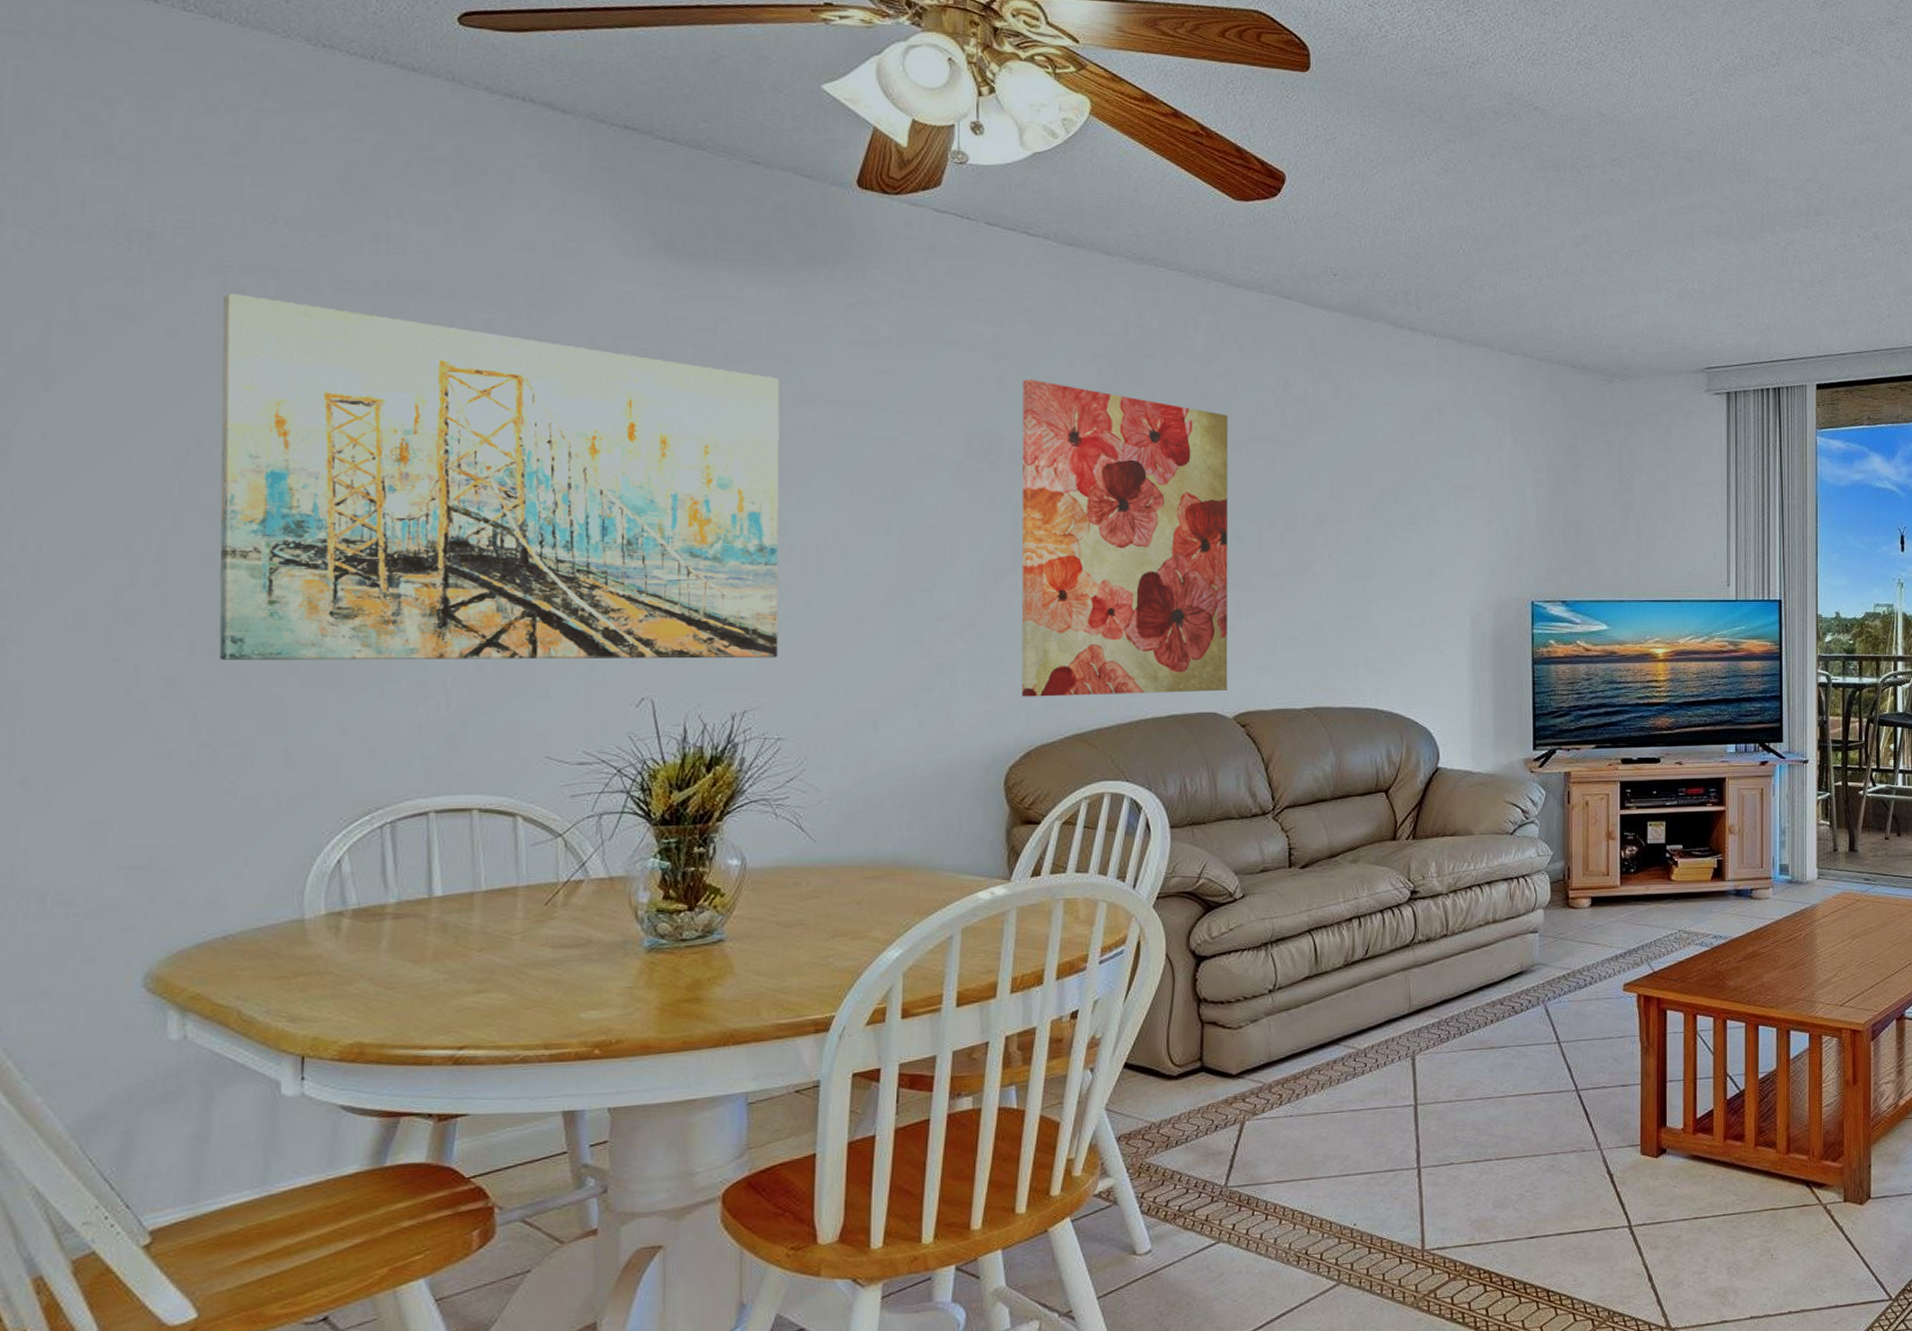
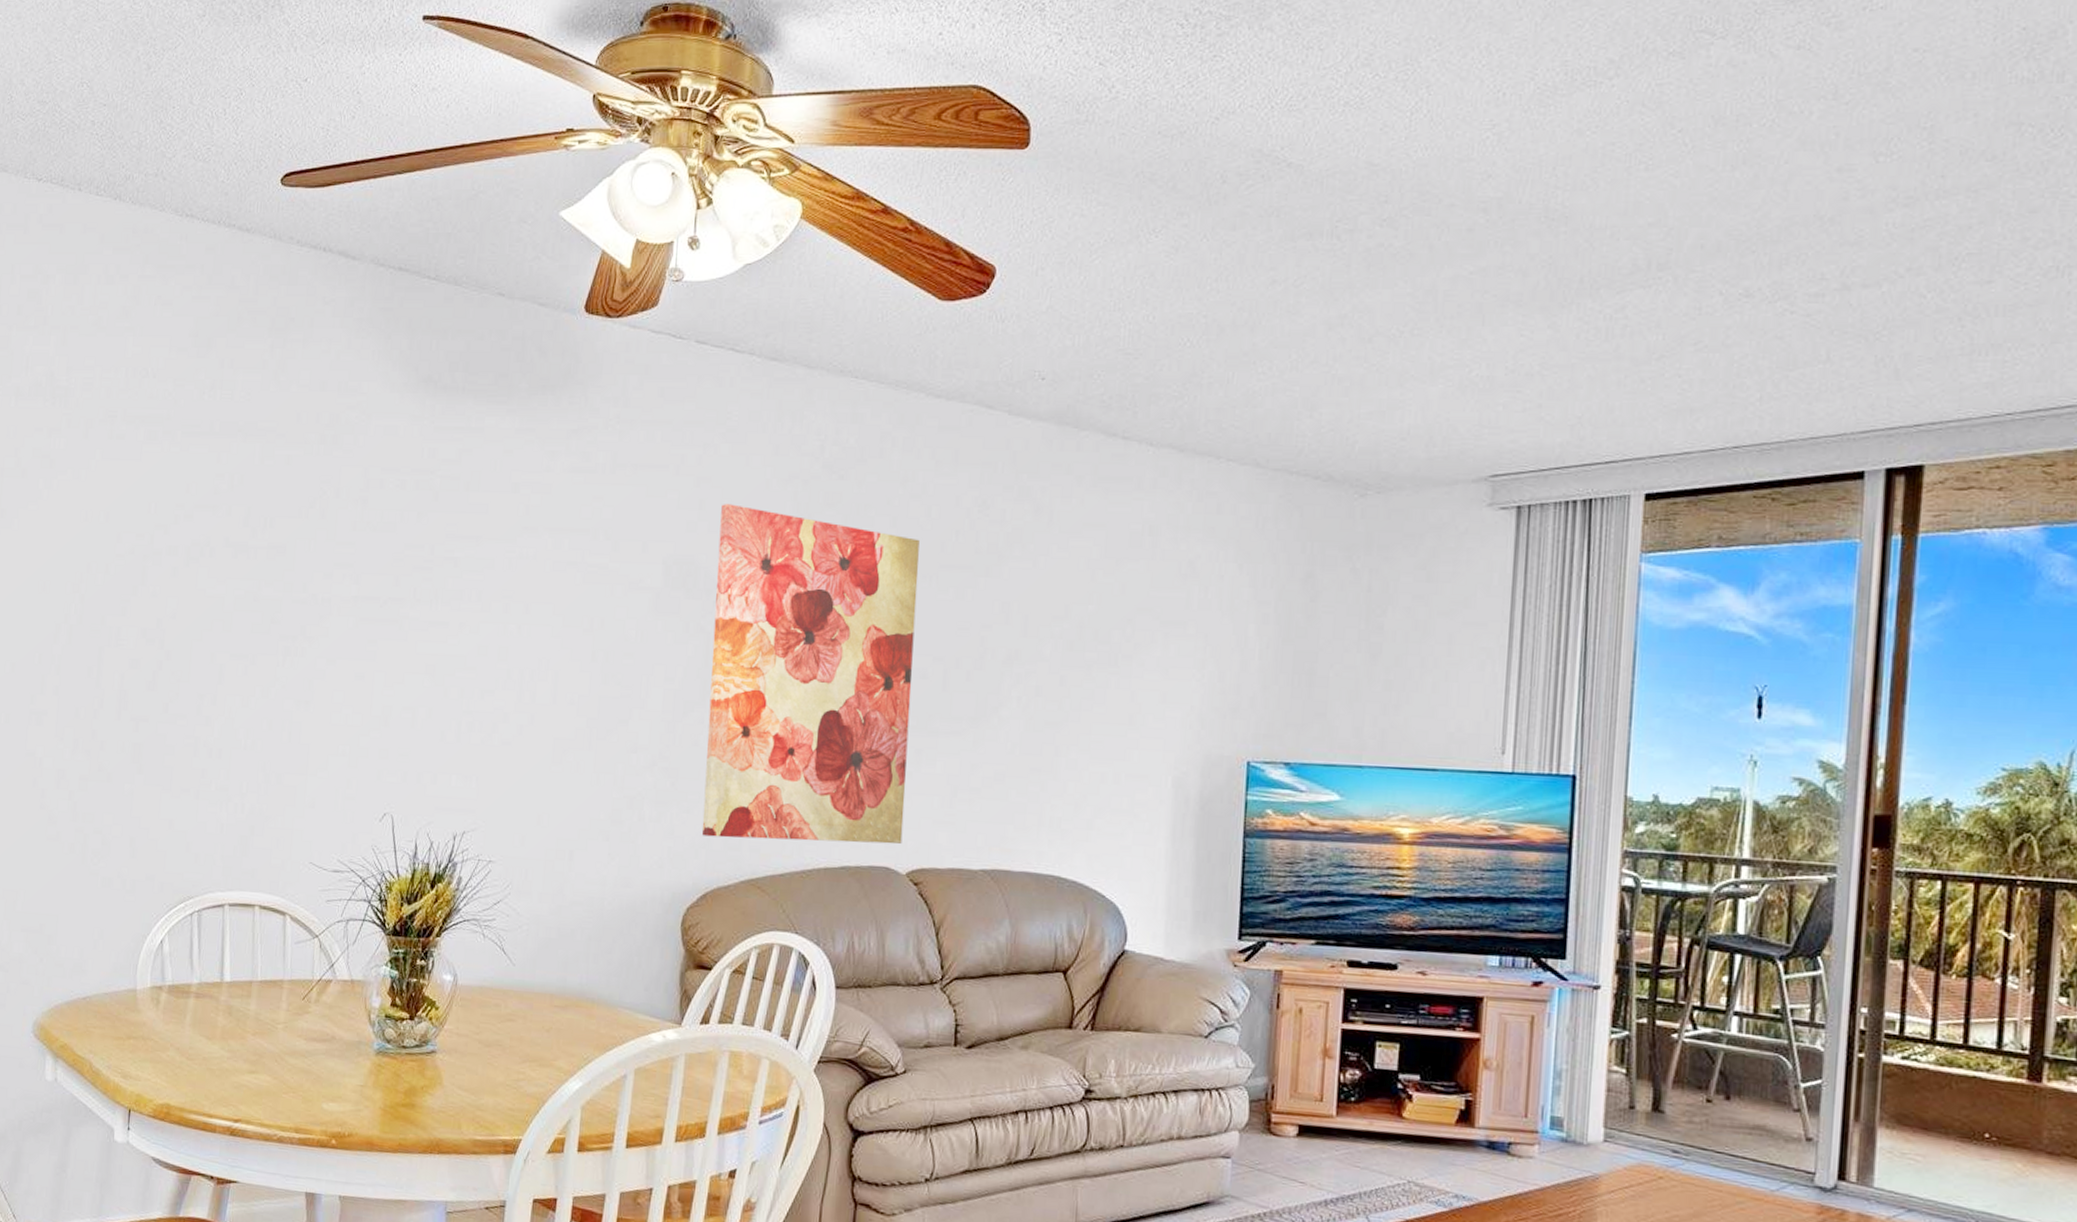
wall art: present [218,293,780,660] -> none [92,440,509,782]

